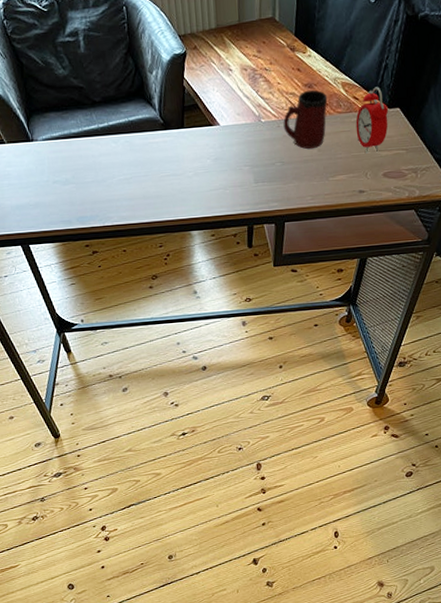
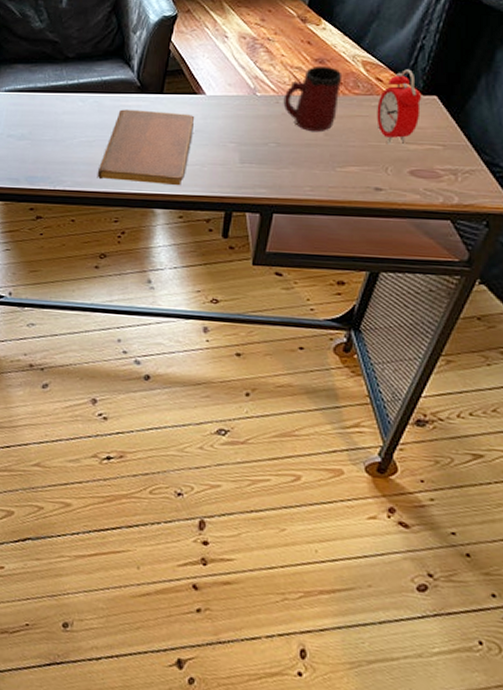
notebook: none [138,144,214,211] -> present [97,109,195,186]

